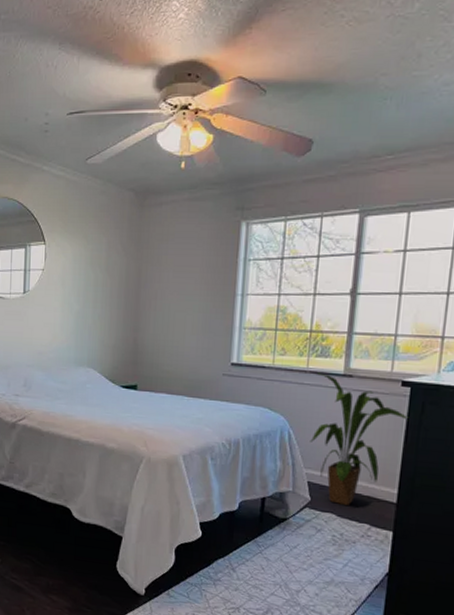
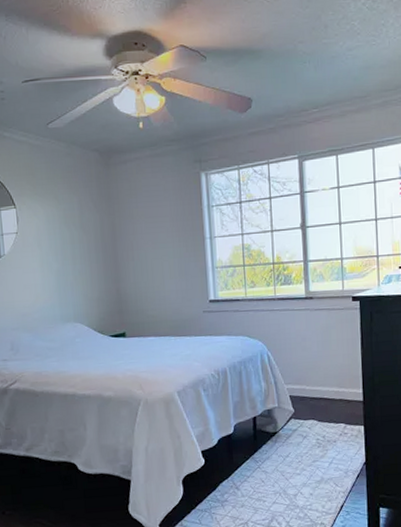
house plant: present [310,372,409,506] -> none [284,298,362,411]

